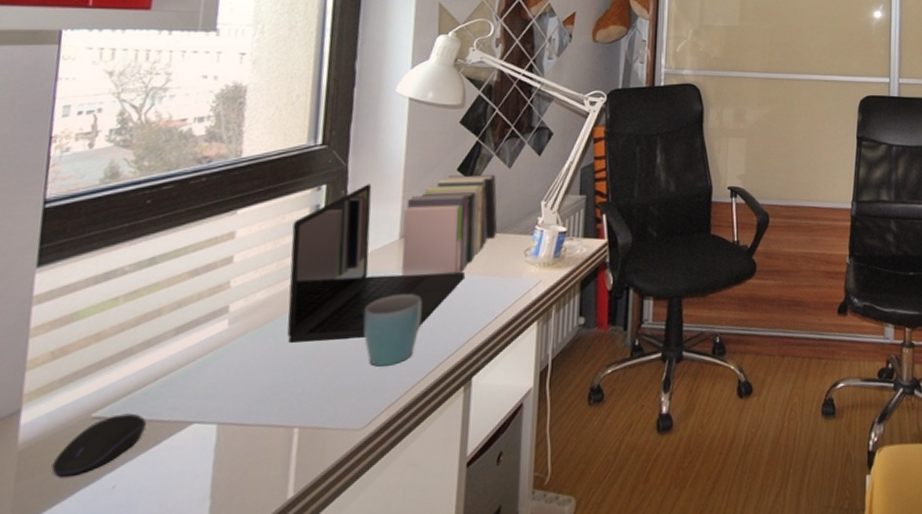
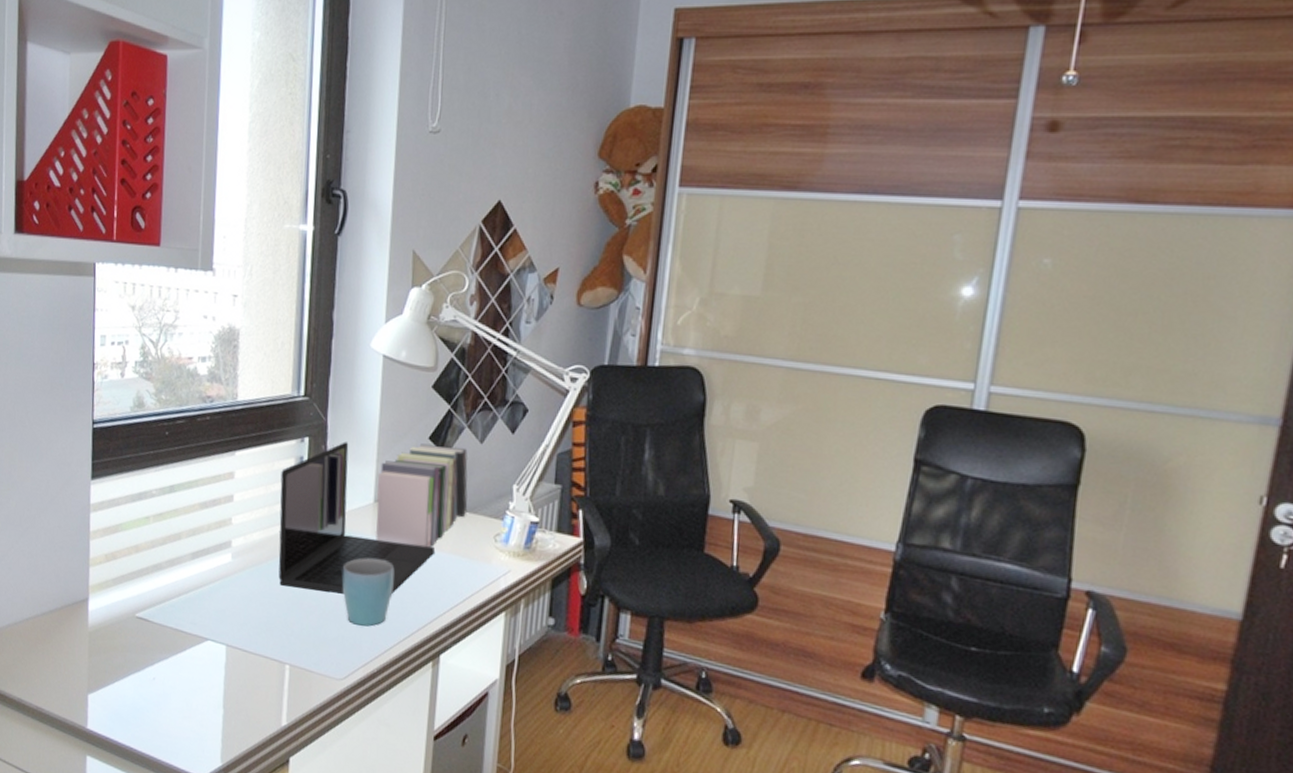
computer mouse: present [51,413,146,478] -> none [111,618,174,663]

